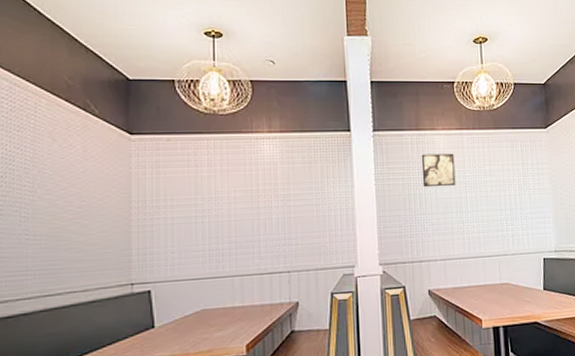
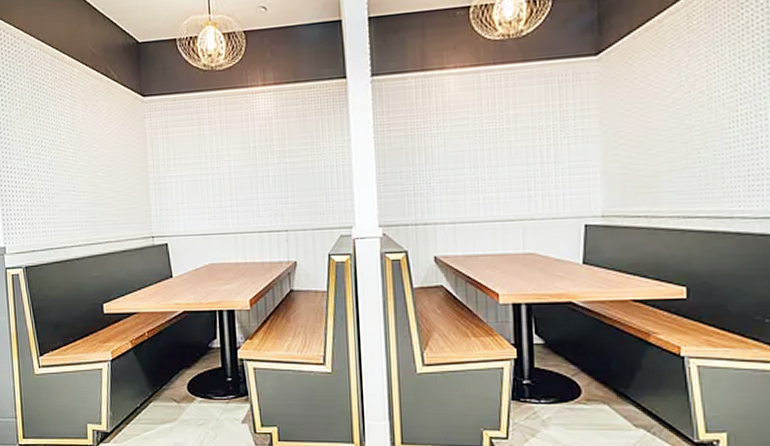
wall art: present [421,153,456,188] -> none [427,96,470,139]

